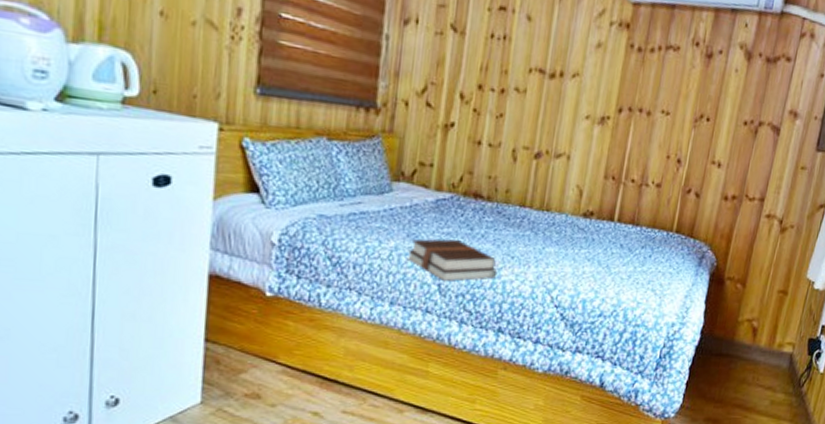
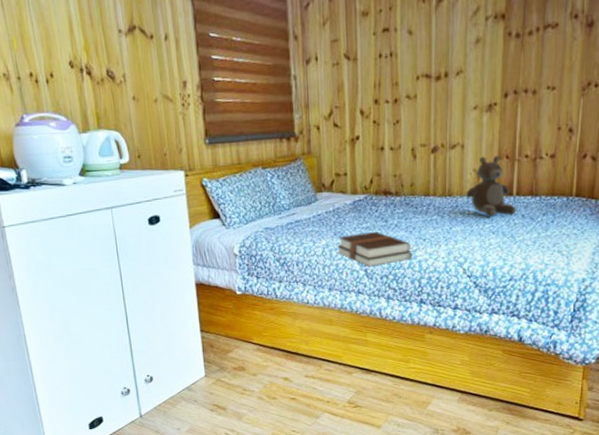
bear: none [565,172,616,244] -> present [466,155,517,218]

